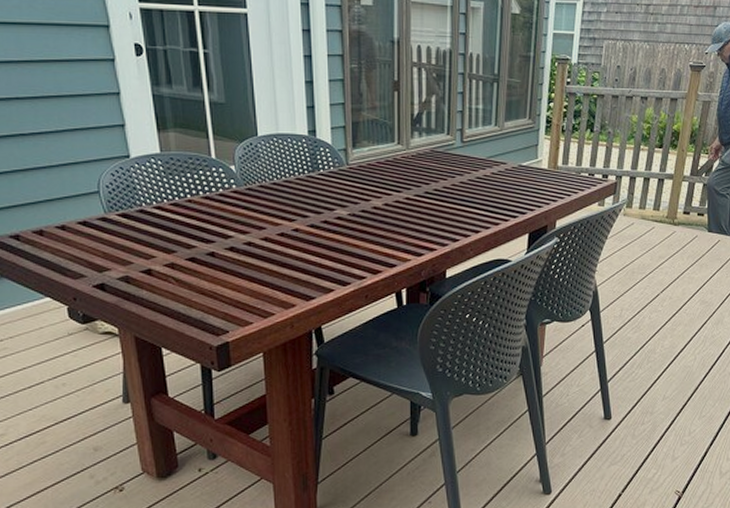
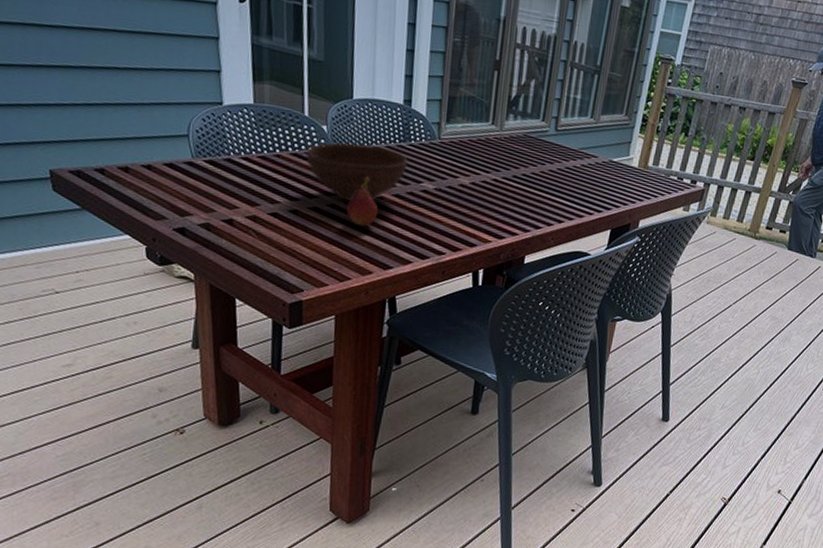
bowl: none [217,178,319,237] -> present [306,142,408,201]
fruit: none [263,210,295,261] -> present [346,175,379,227]

